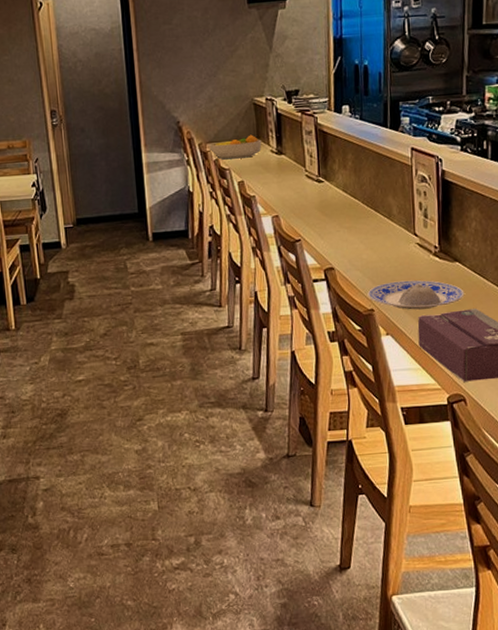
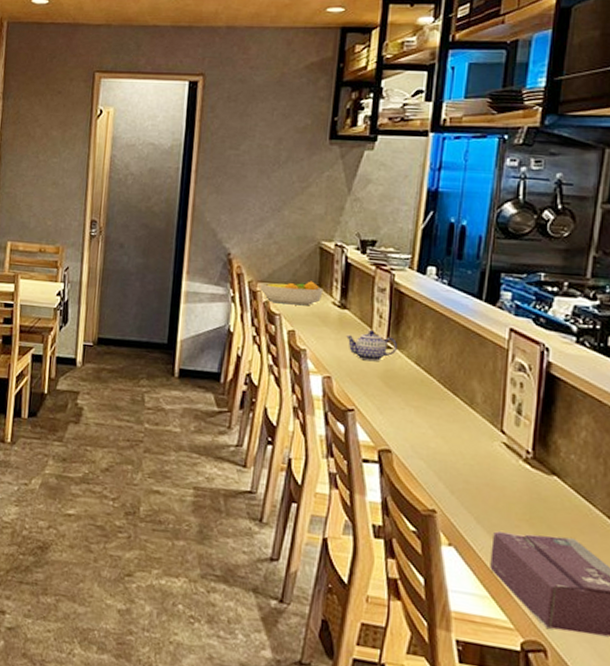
teapot: none [285,169,327,196] -> present [345,331,397,362]
plate: present [367,280,465,310] -> none [430,482,561,527]

